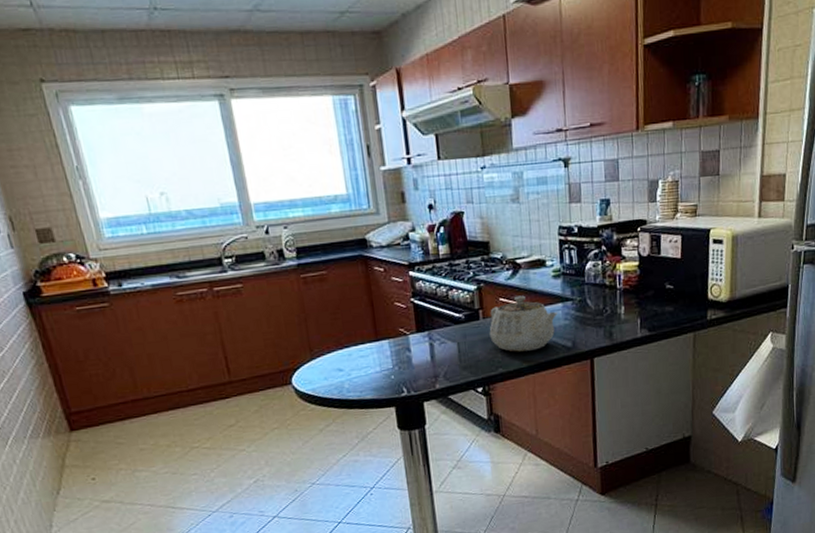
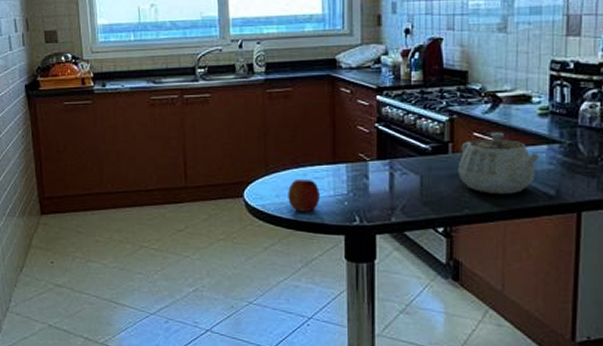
fruit: none [335,359,368,391] -> present [288,180,320,213]

